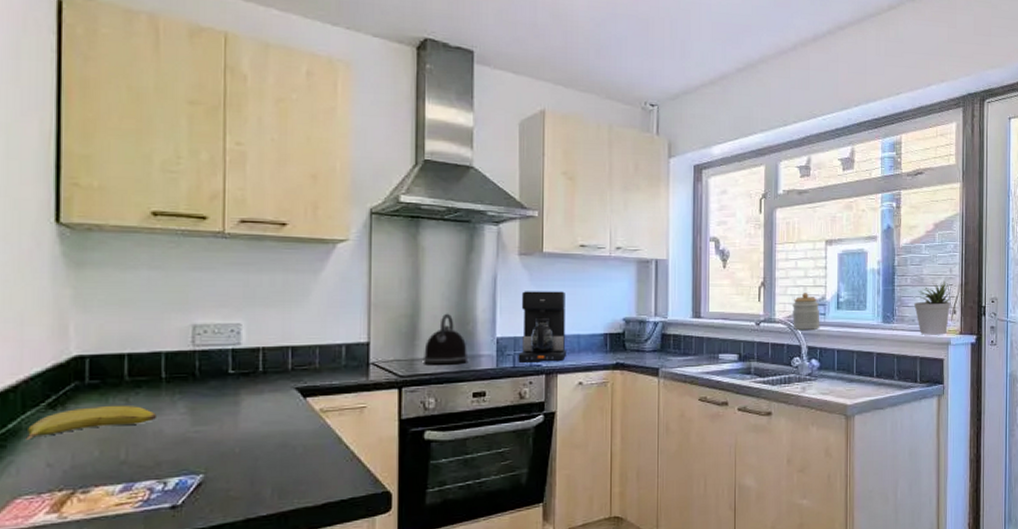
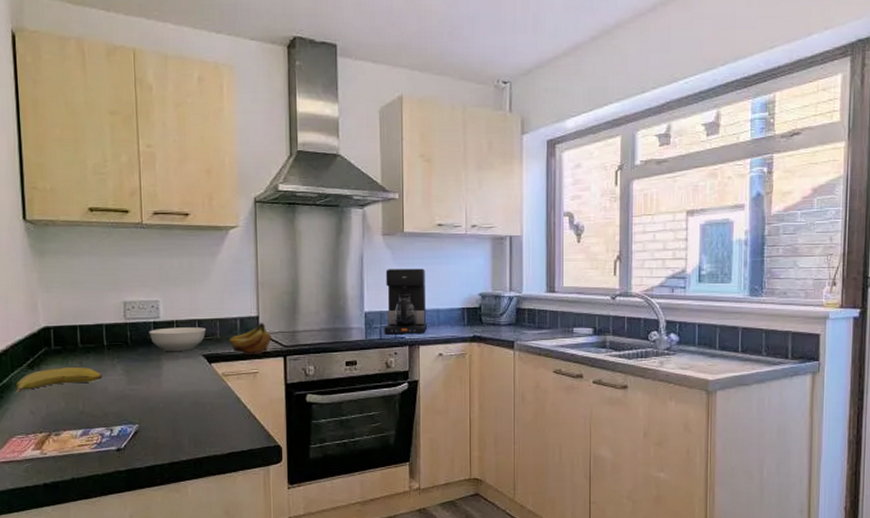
bowl: none [225,355,302,384] -> present [149,327,207,351]
fruit: none [329,349,384,386] -> present [228,322,272,354]
kettle: present [422,313,469,365] -> none [302,290,341,336]
jar: present [791,293,820,330] -> none [649,266,680,303]
potted plant: present [914,281,952,335] -> none [787,250,832,309]

